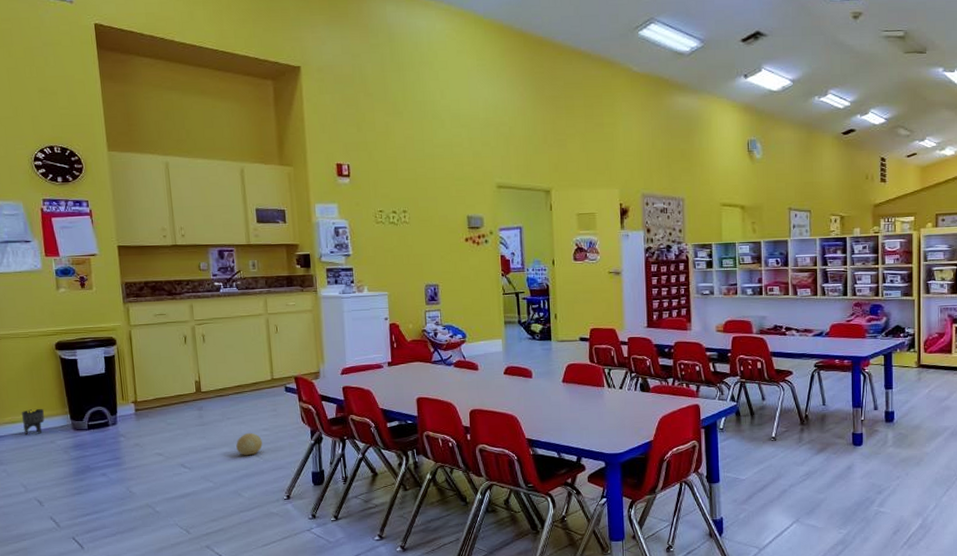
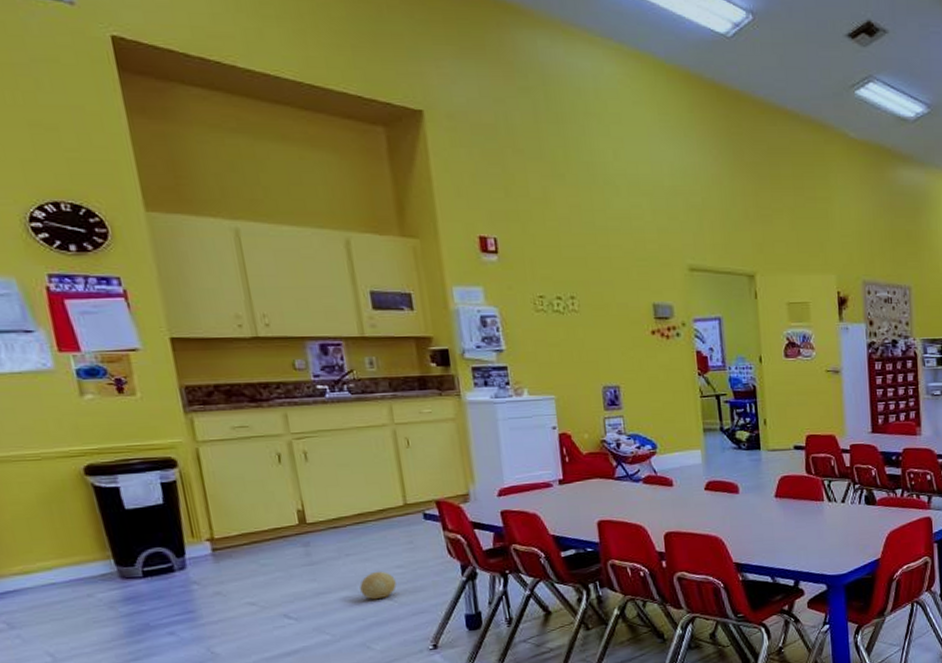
planter: present [21,409,45,434] -> none [37,553,76,588]

